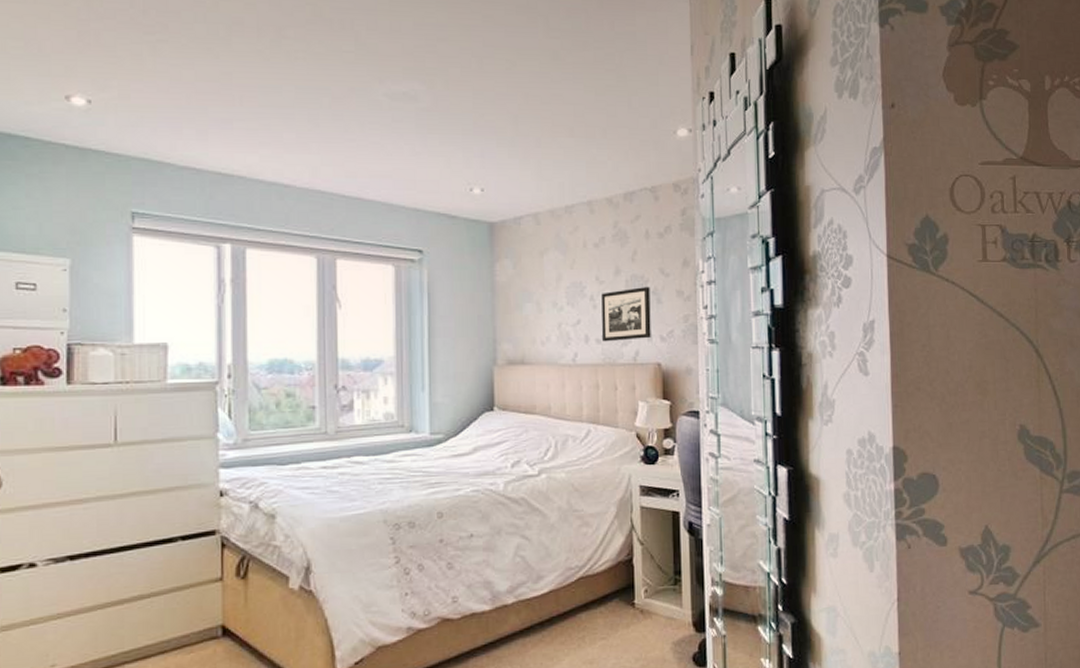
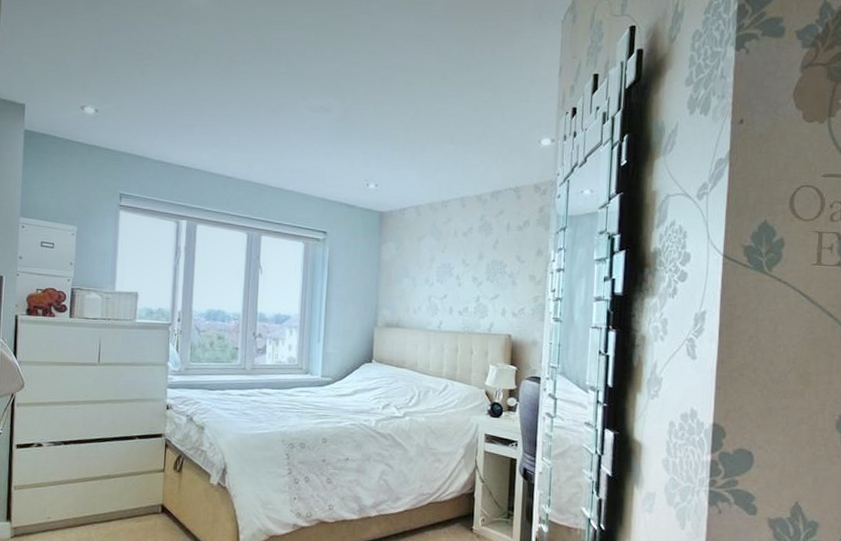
picture frame: present [601,286,651,342] -> none [464,270,507,314]

